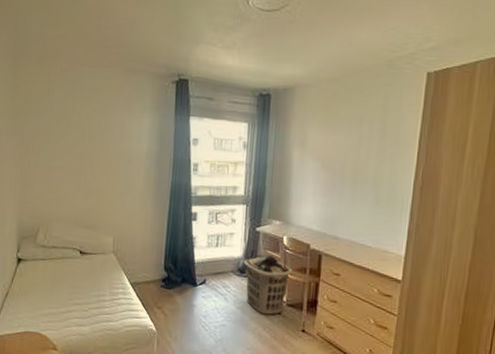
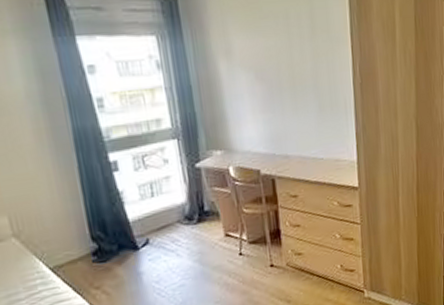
clothes hamper: present [243,254,293,316] -> none [189,191,248,261]

